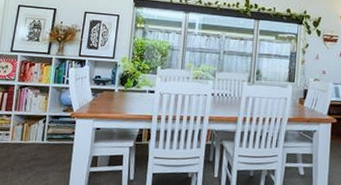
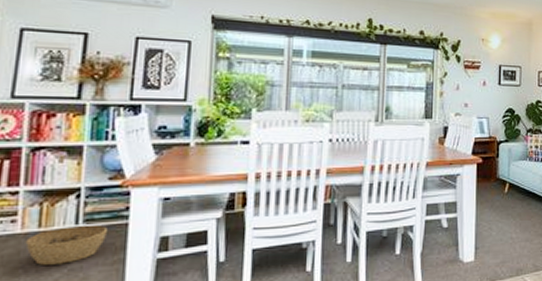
basket: none [13,142,61,167] -> present [25,224,109,265]

